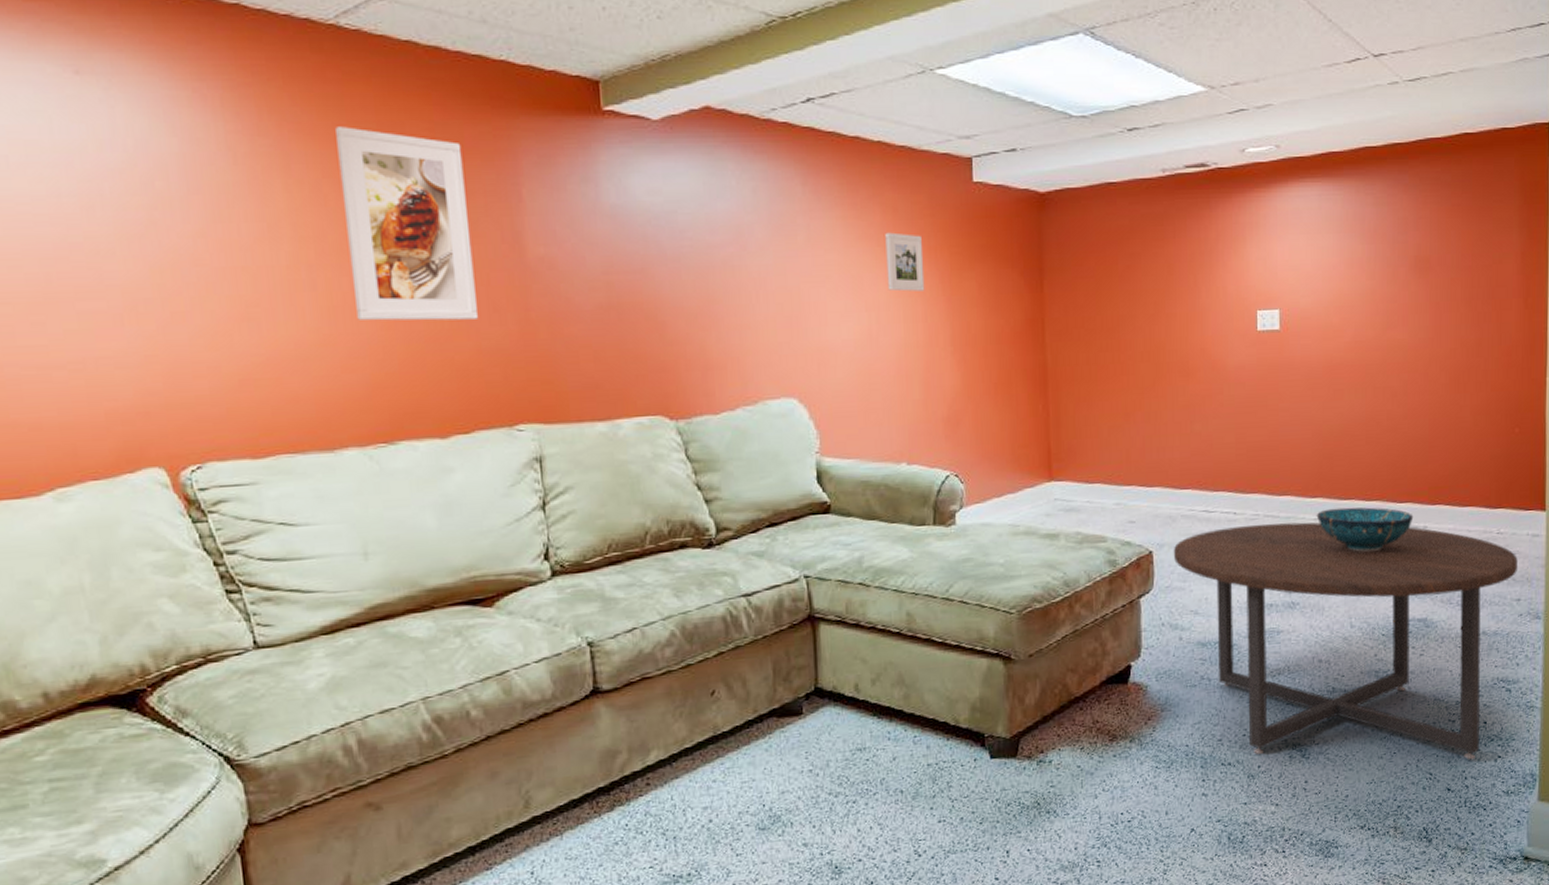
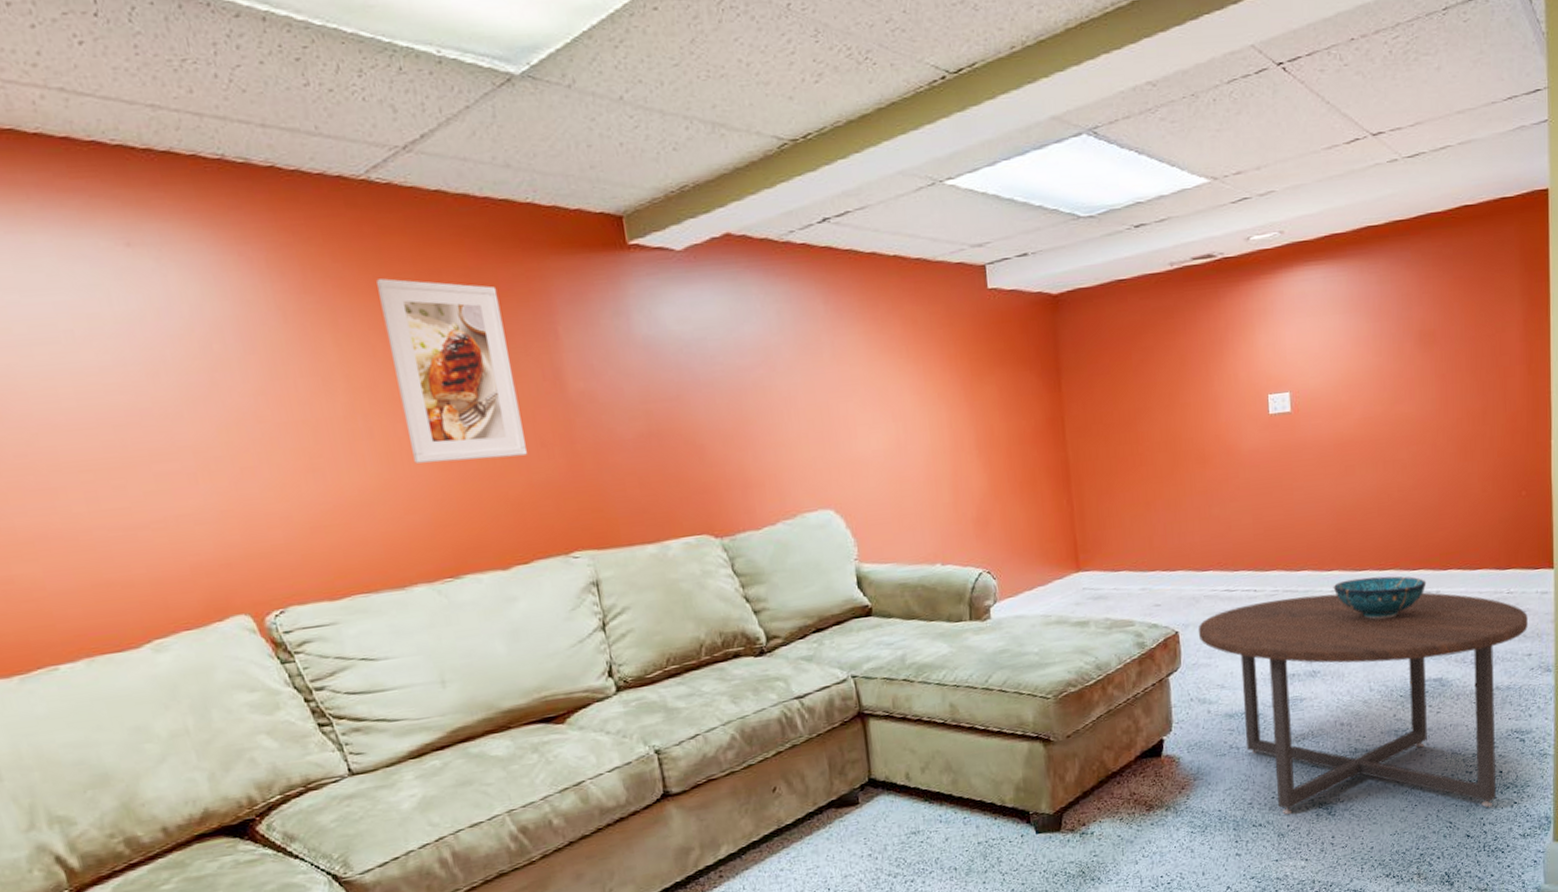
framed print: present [885,232,925,292] -> none [906,343,948,400]

